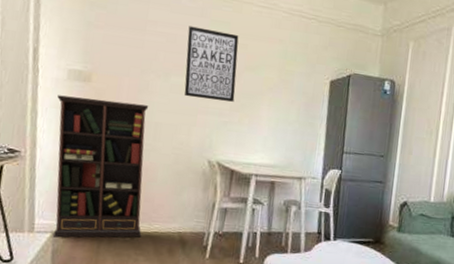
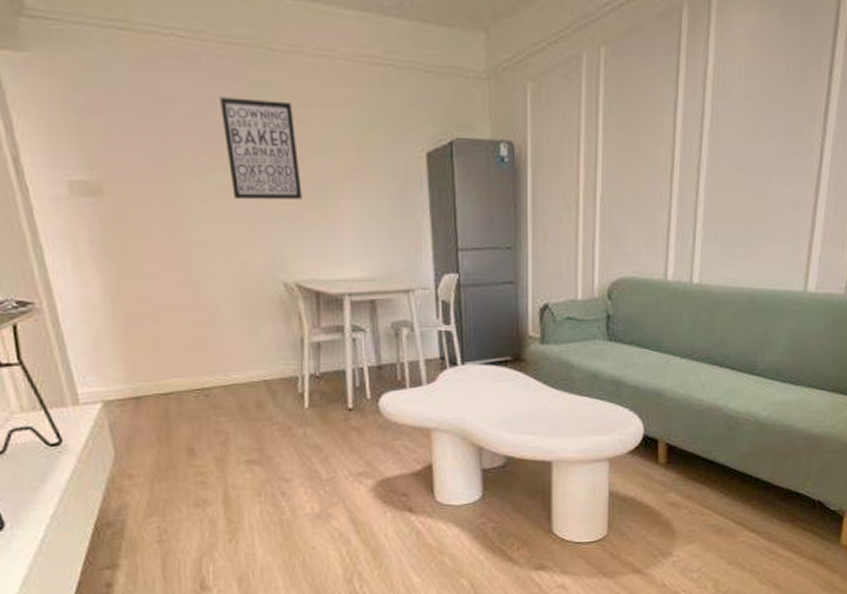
bookcase: present [52,95,149,238] -> none [63,218,218,408]

